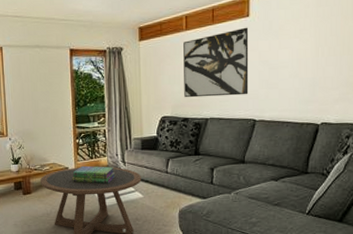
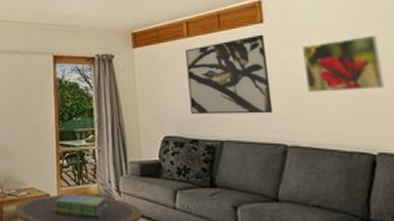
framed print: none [277,26,335,77] -> present [302,35,384,92]

